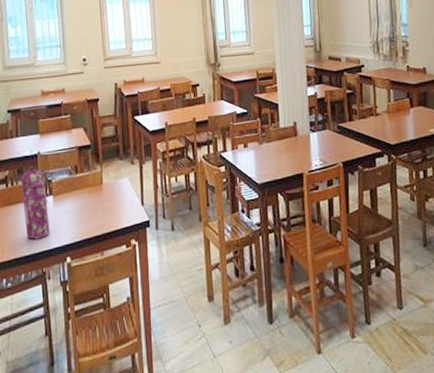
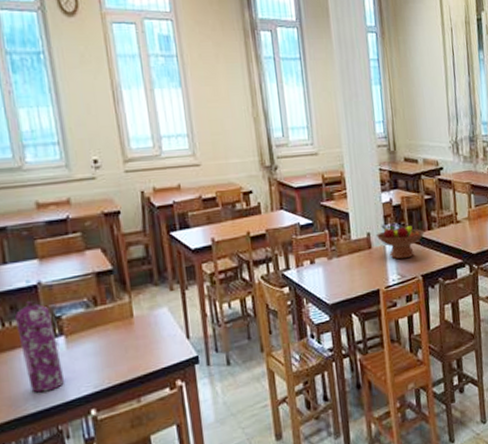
fruit bowl: none [301,115,346,147] -> present [375,225,425,259]

